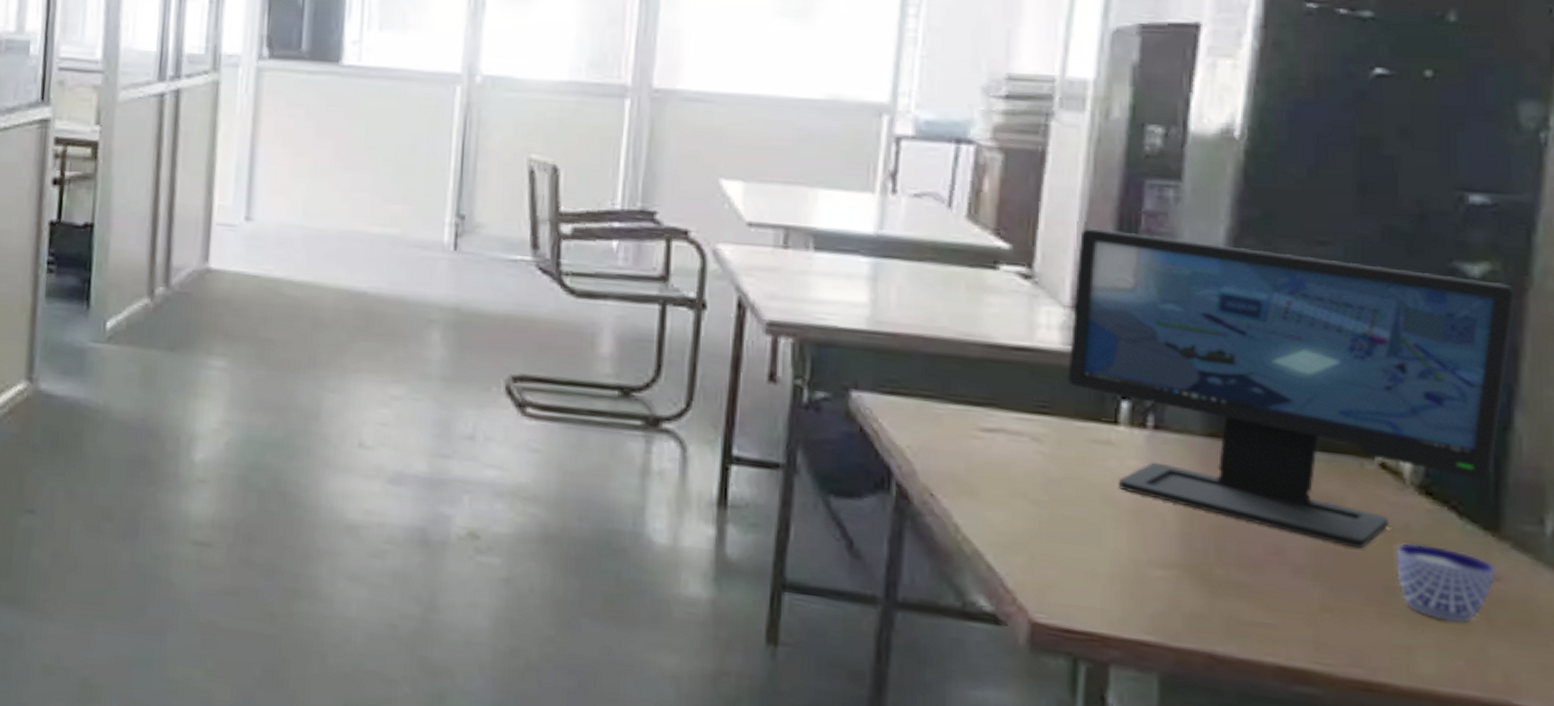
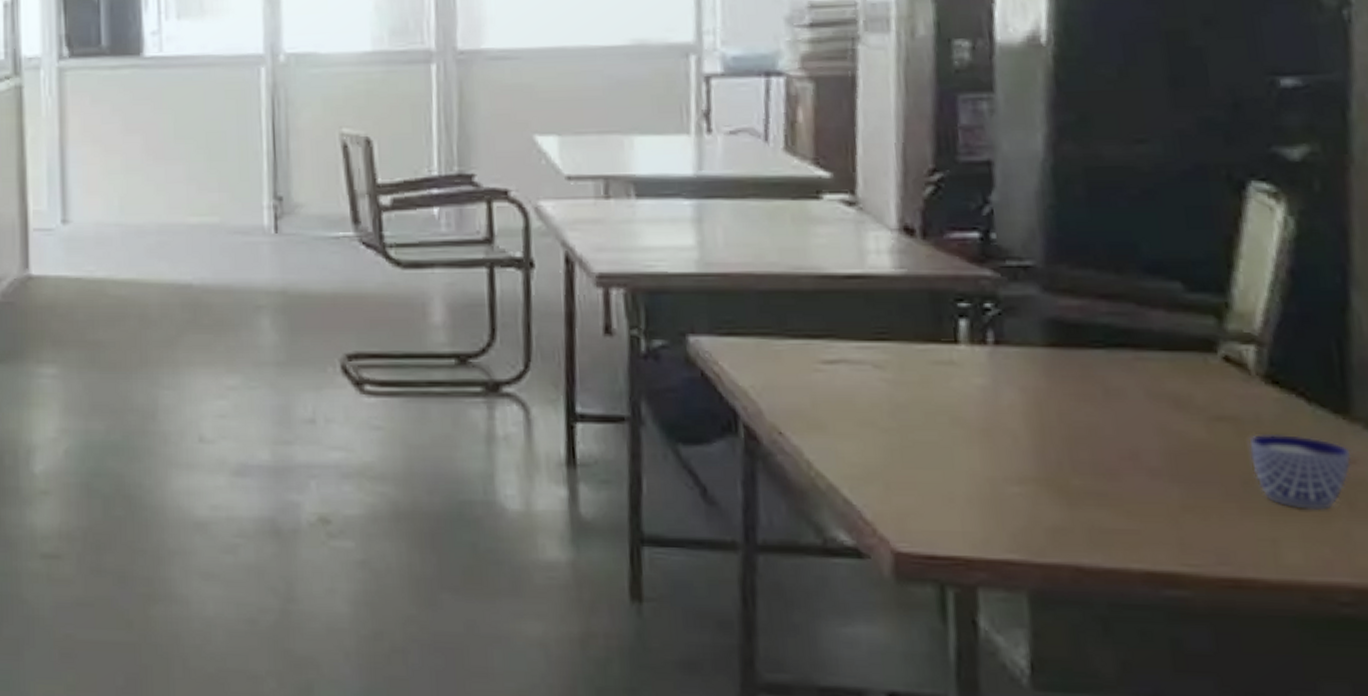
computer monitor: present [1067,227,1515,549] -> none [899,147,1339,445]

